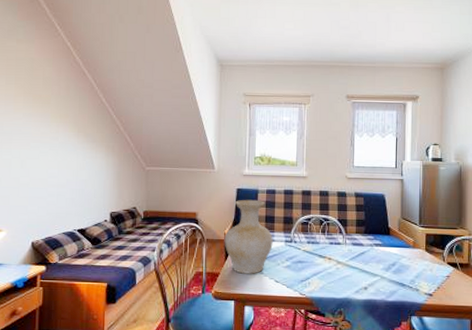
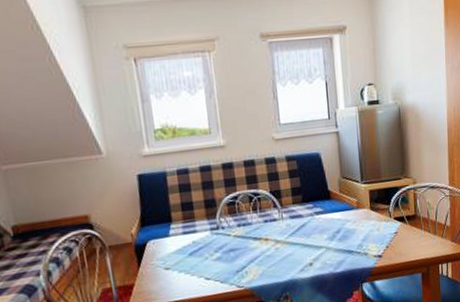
vase: present [224,199,273,274] -> none [132,184,196,280]

